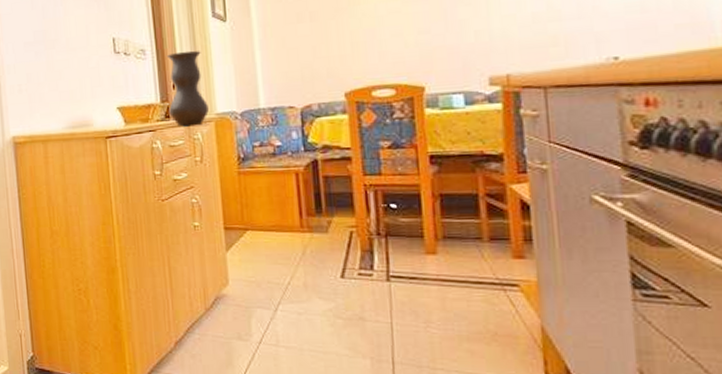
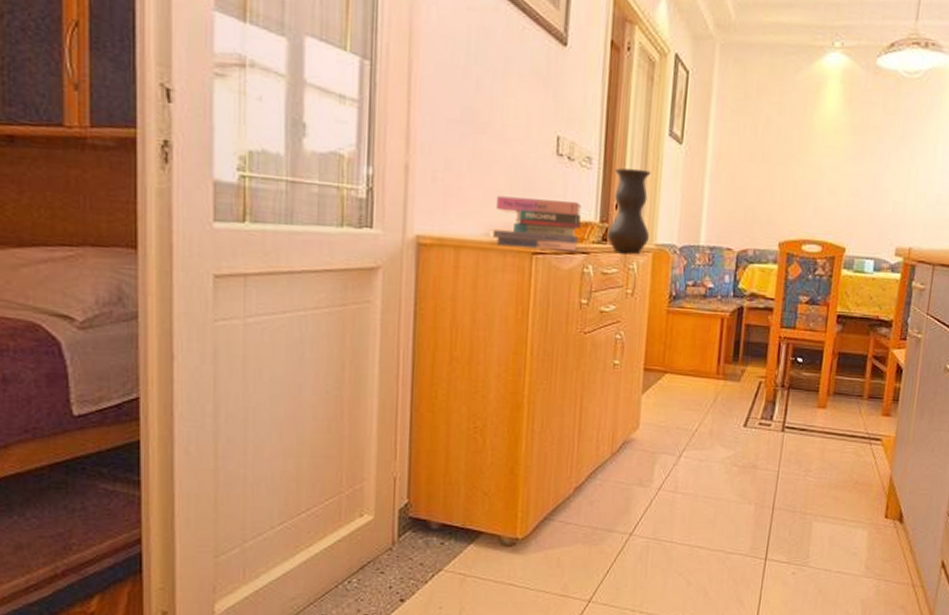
books: none [68,88,145,136] -> present [489,196,581,252]

